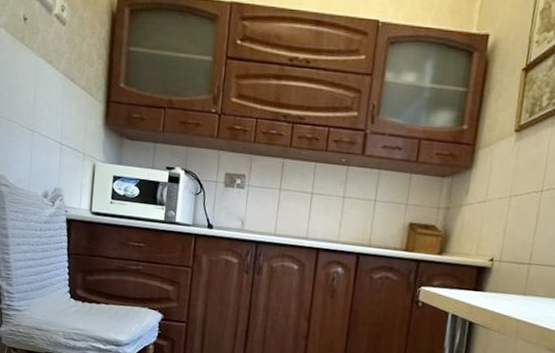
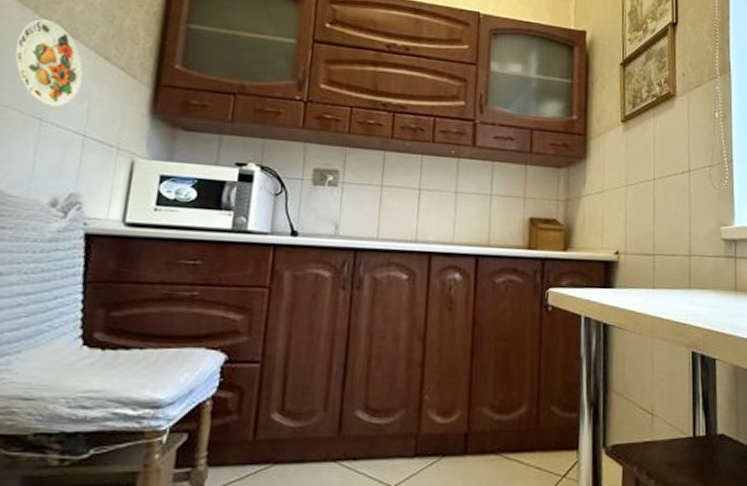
decorative plate: none [12,48,57,121] -> present [15,19,83,107]

